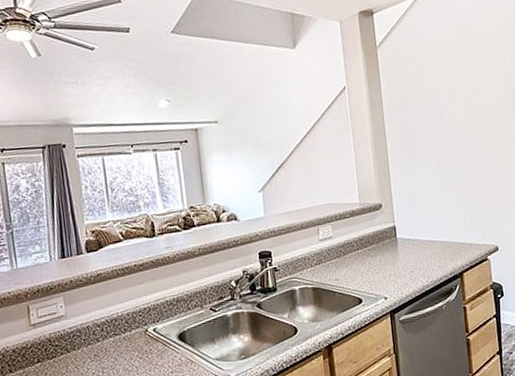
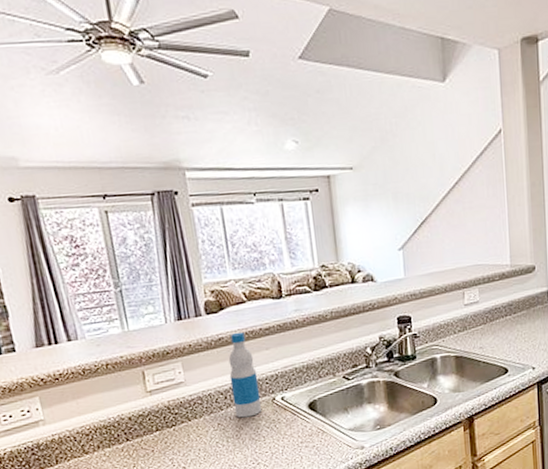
bottle: none [105,268,136,349] -> present [228,332,262,418]

